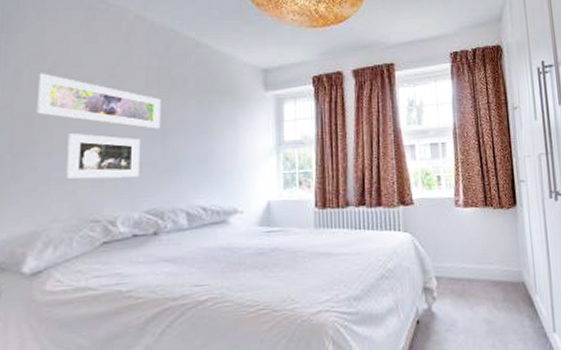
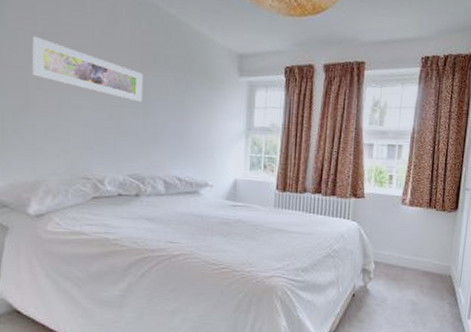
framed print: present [66,133,140,179] -> none [61,98,124,144]

